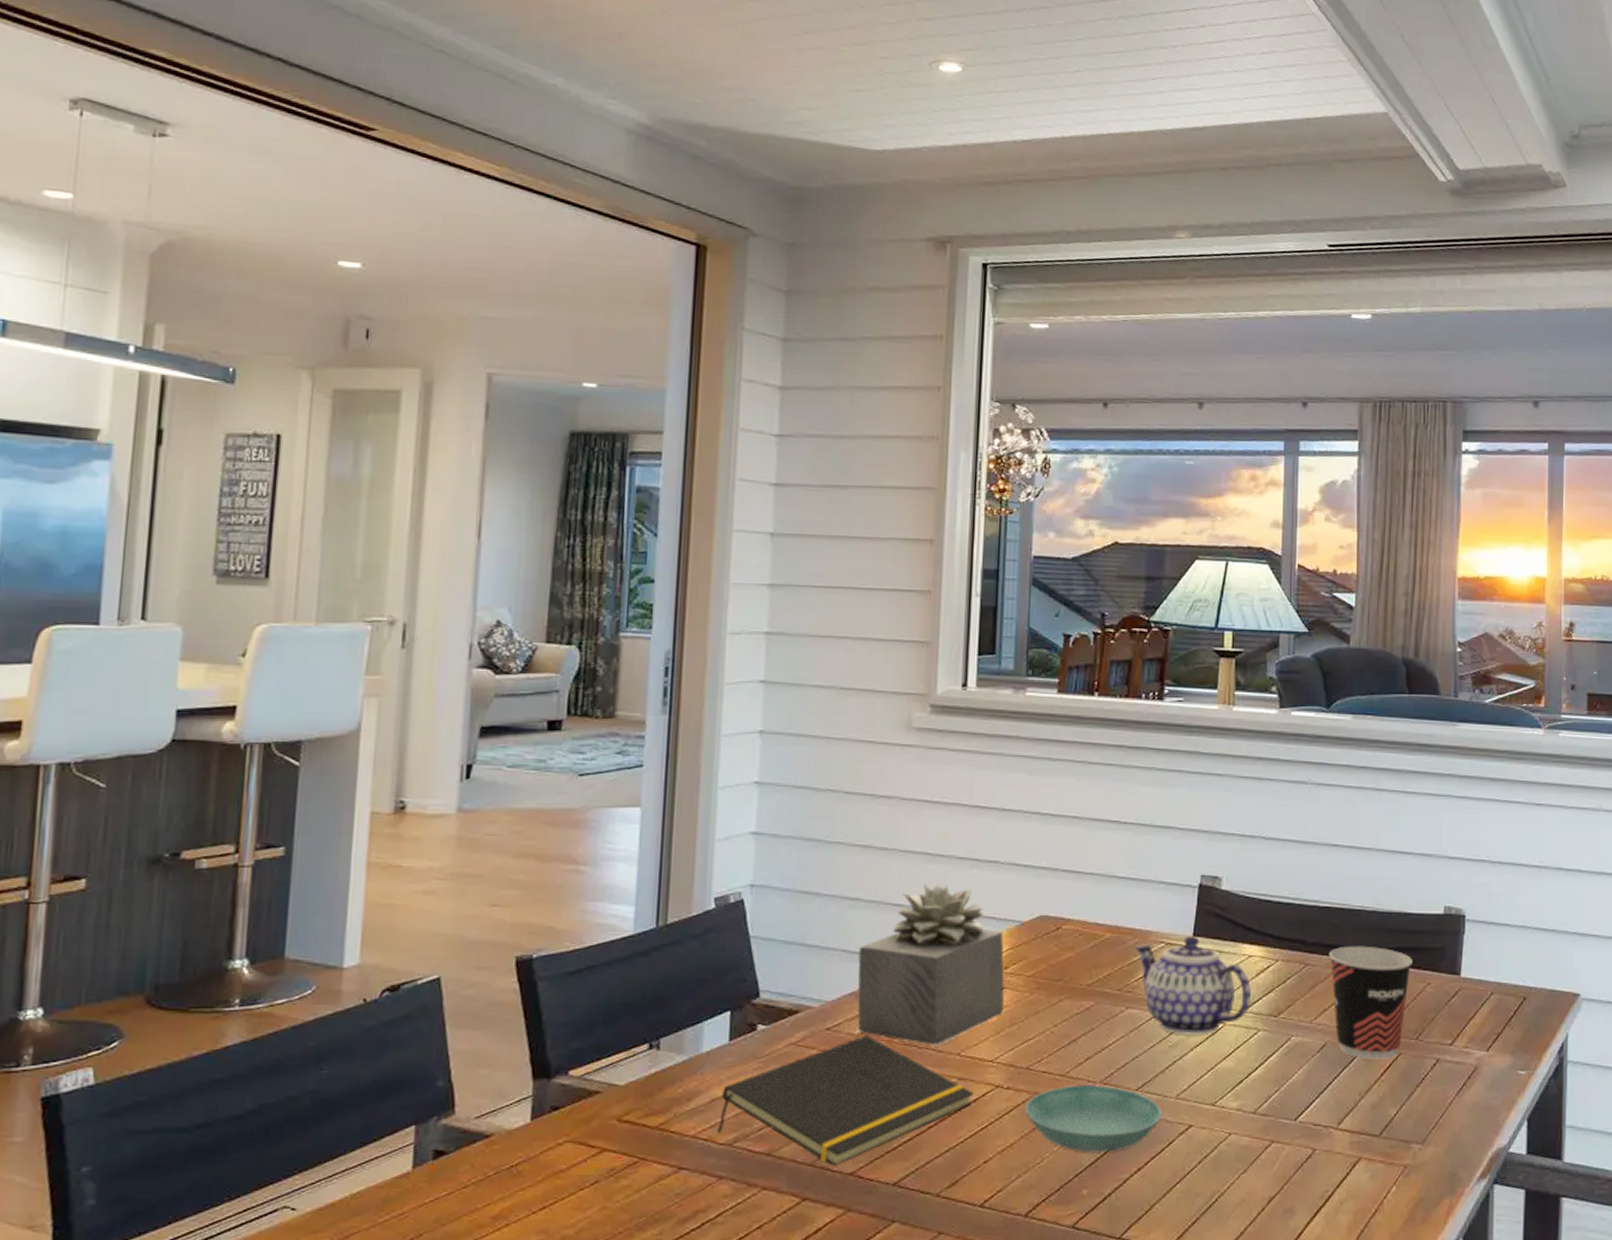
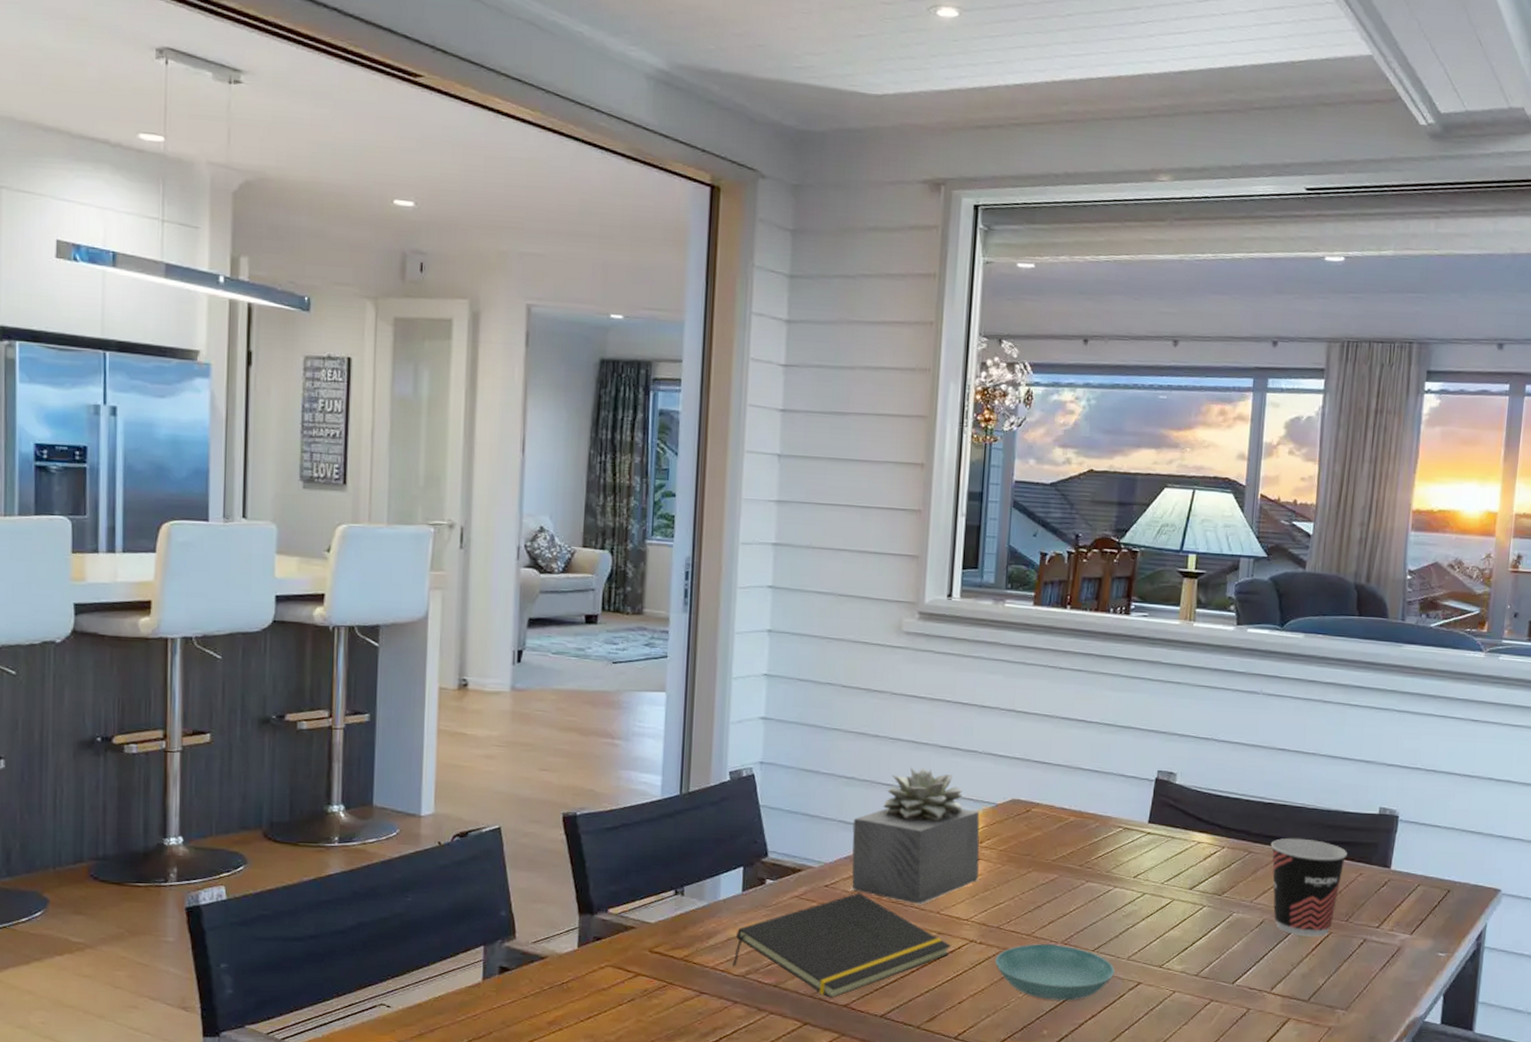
teapot: present [1135,936,1252,1037] -> none [1096,822,1199,909]

